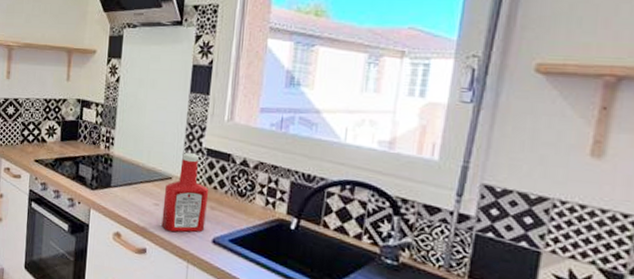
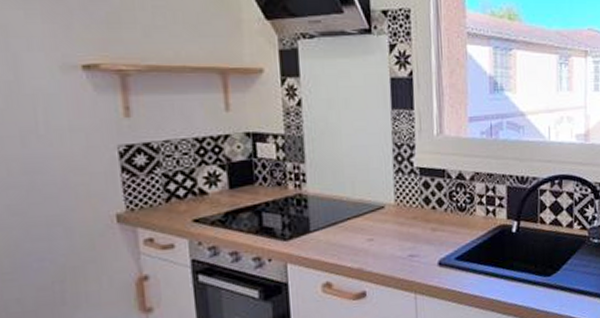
ketchup bottle: present [161,153,209,232] -> none [378,175,429,266]

